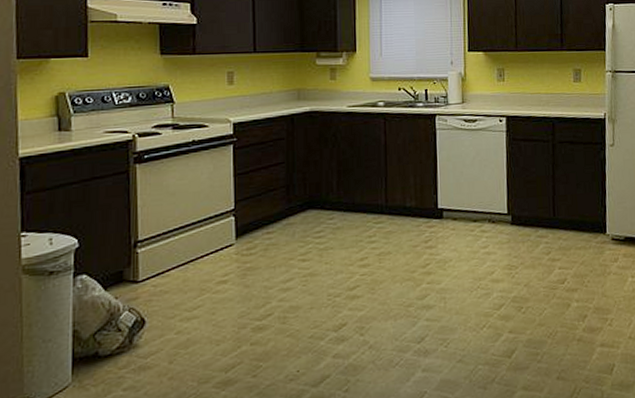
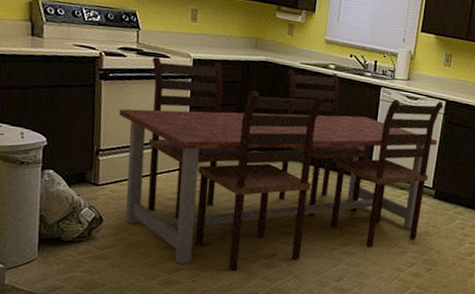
dining table: none [157,110,505,359] -> present [119,57,444,271]

